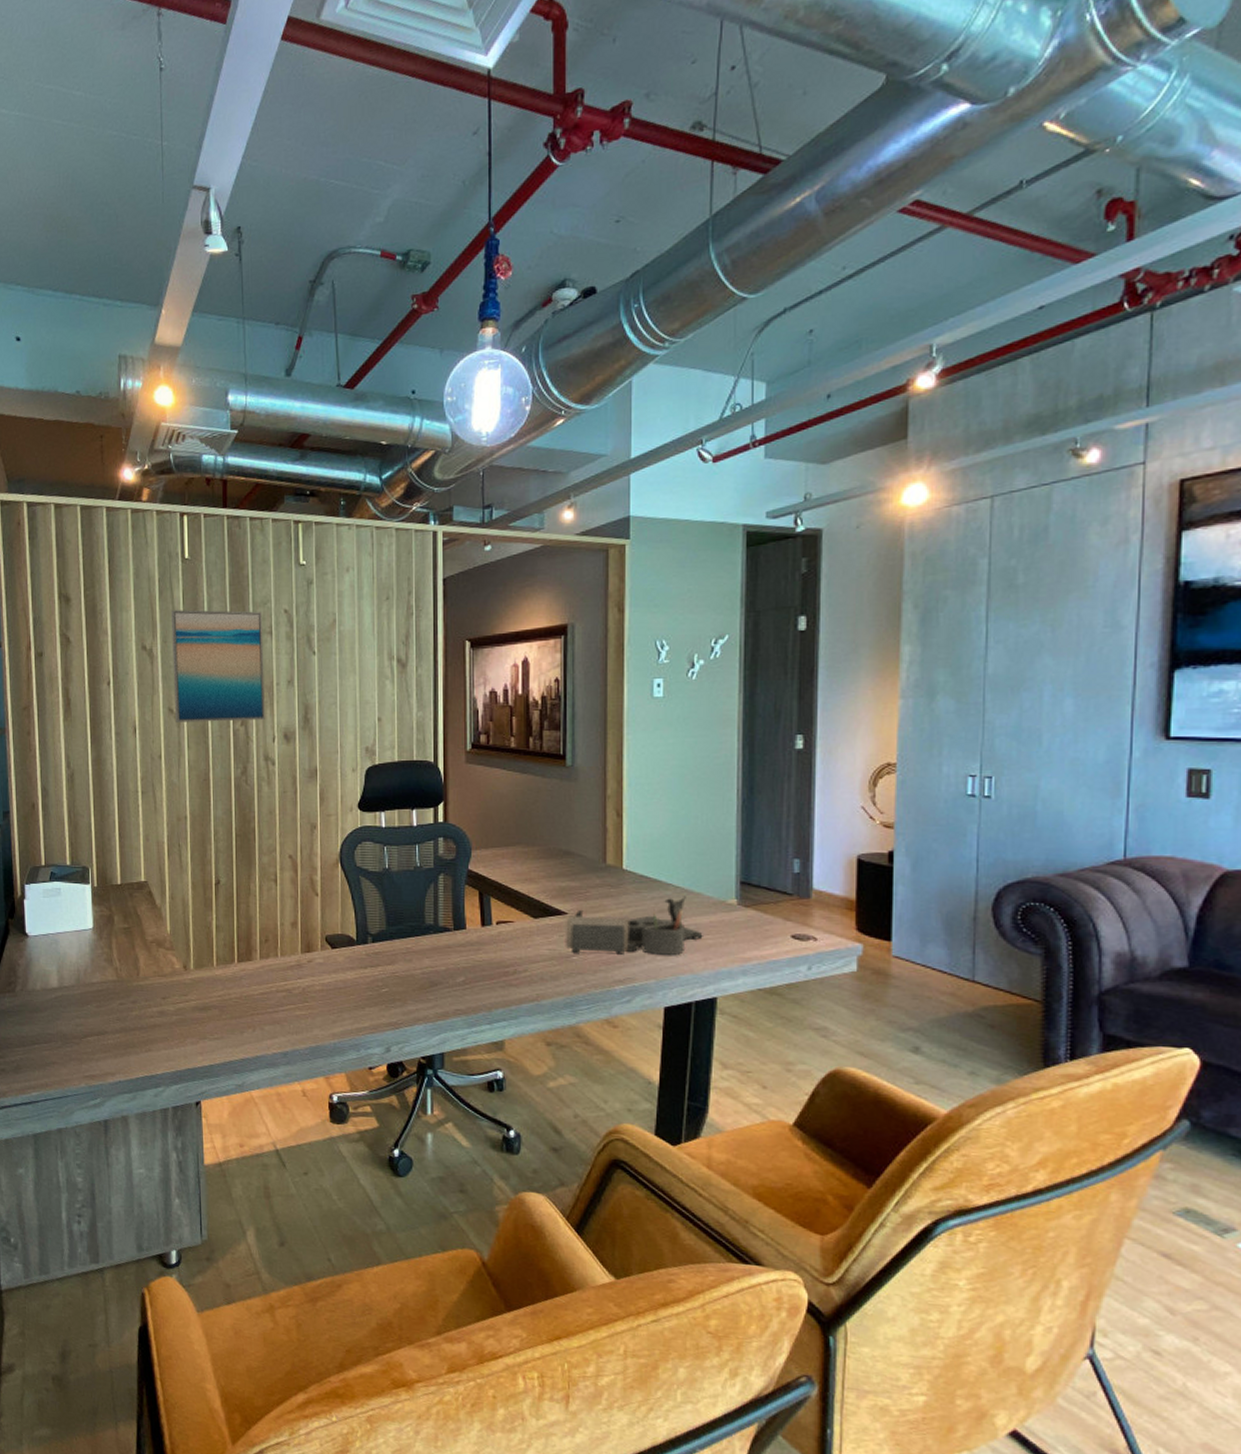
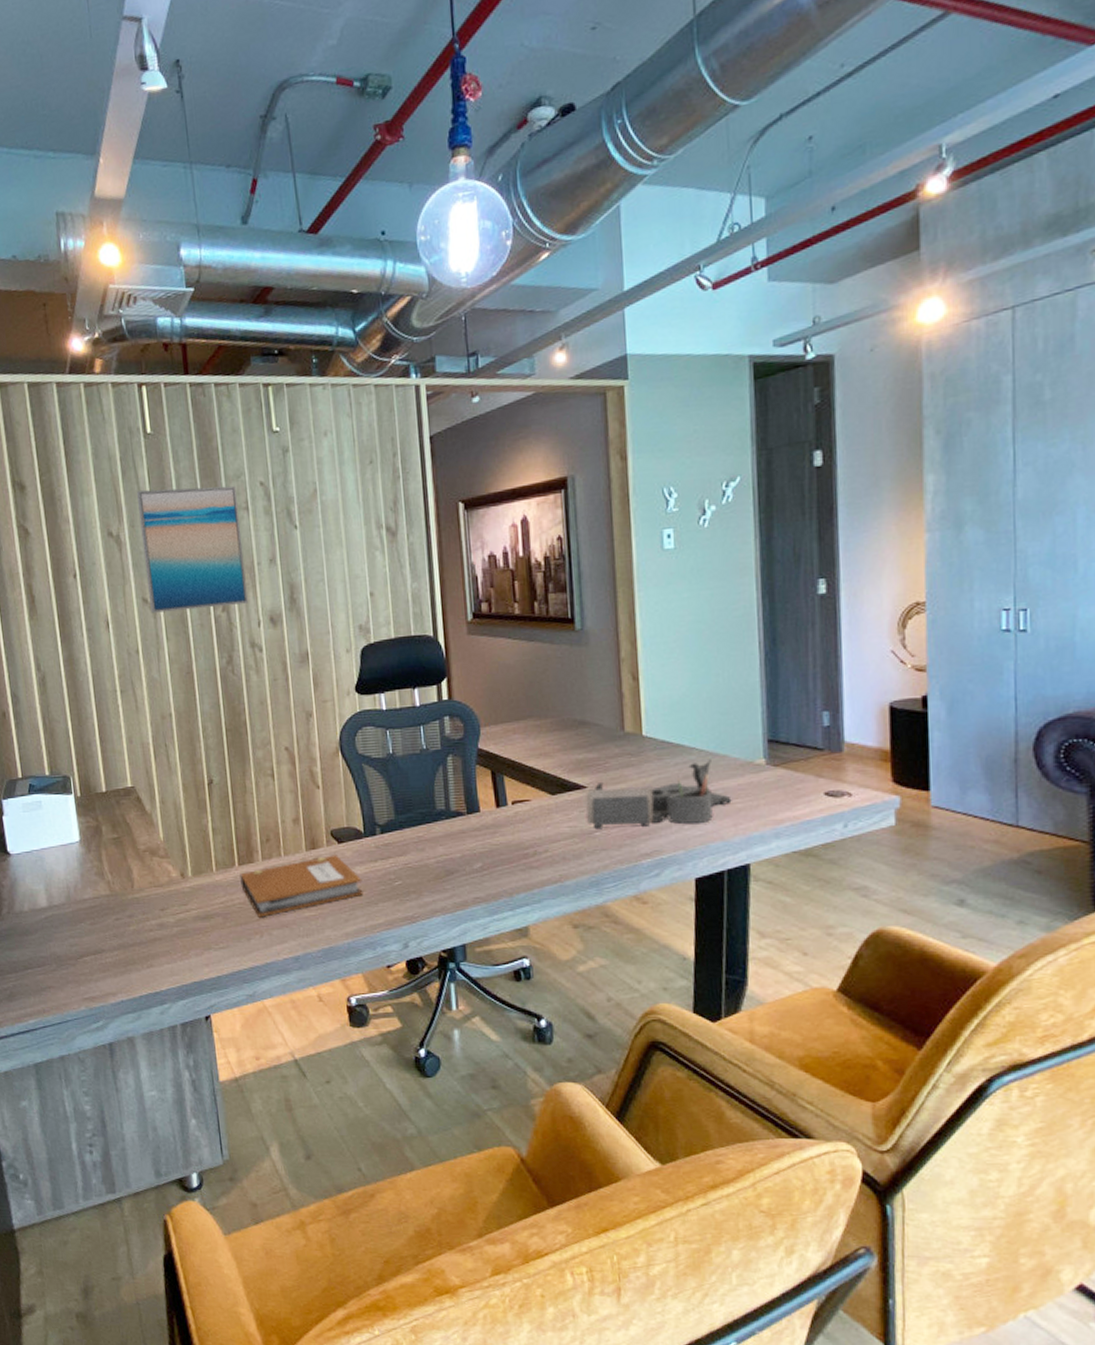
notebook: none [238,959,352,1013] -> present [240,855,364,917]

